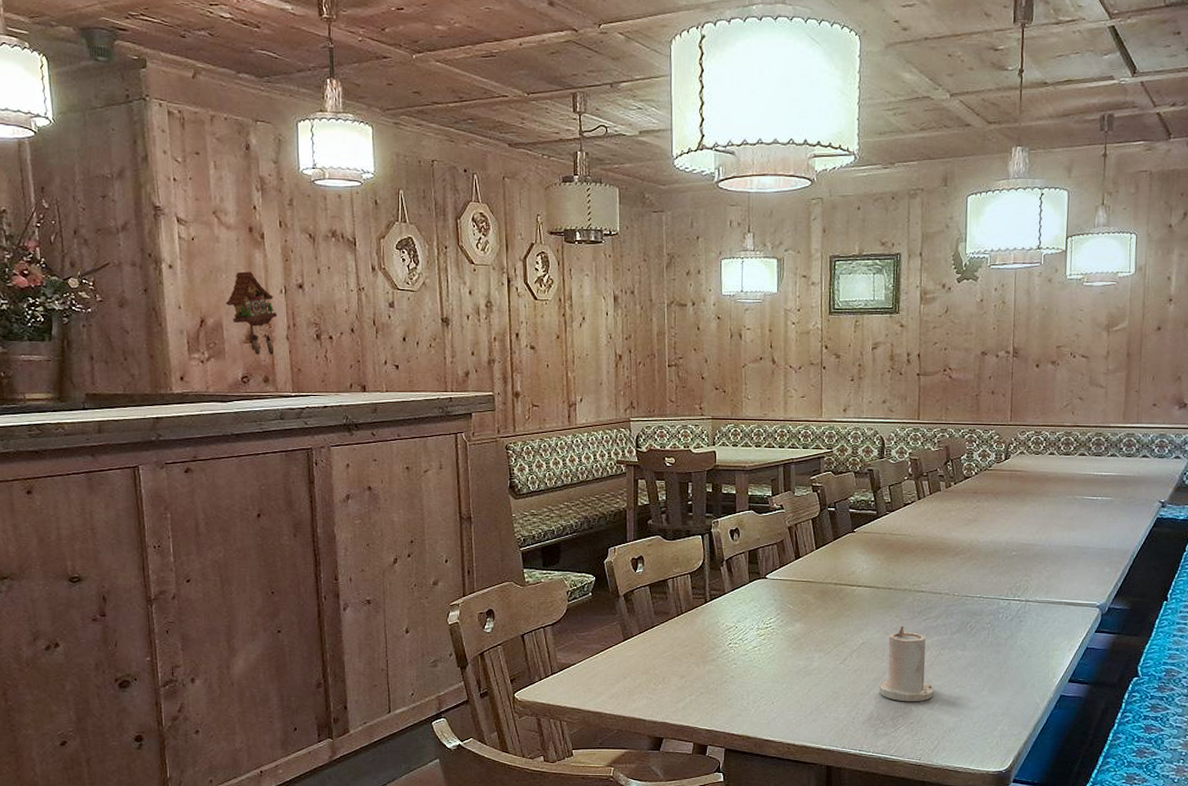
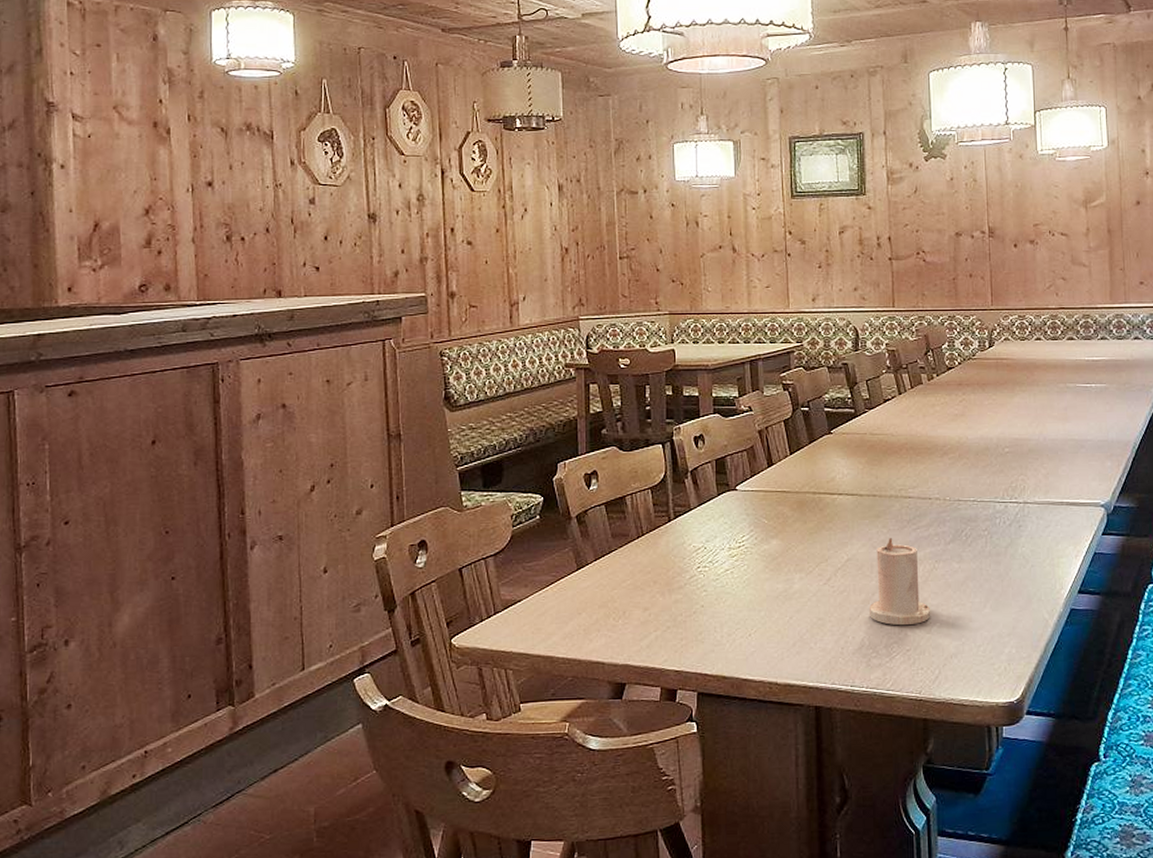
cuckoo clock: present [225,271,278,355] -> none [124,170,183,260]

